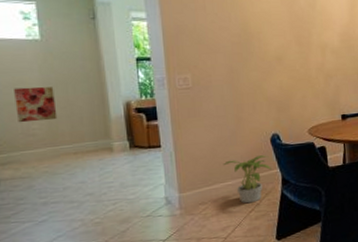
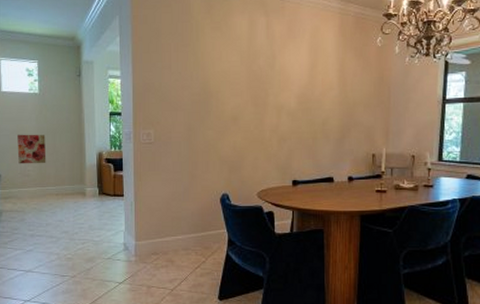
potted plant: present [223,155,271,204] -> none [175,214,219,260]

